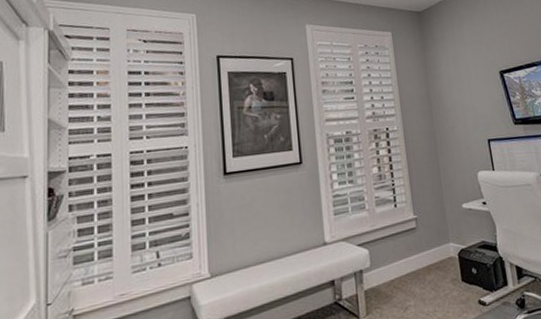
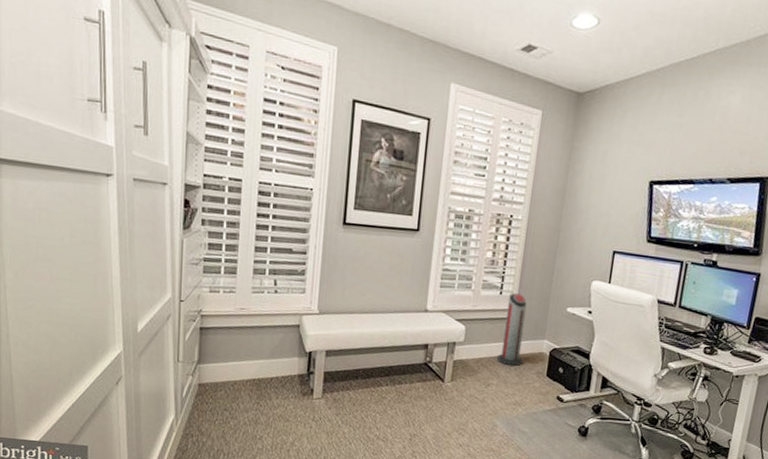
air purifier: none [403,202,435,281] -> present [497,293,528,367]

